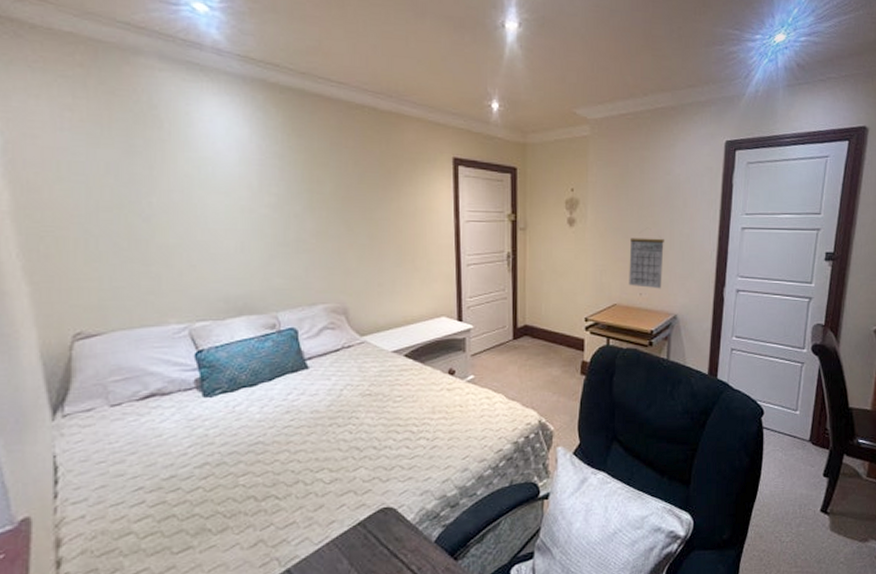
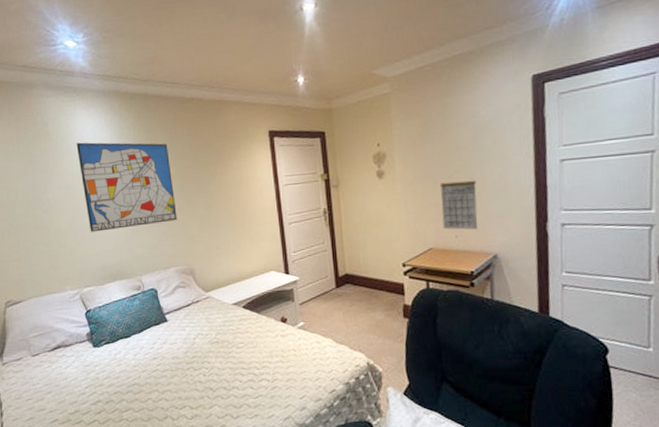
wall art: none [198,136,332,253] -> present [76,142,177,232]

